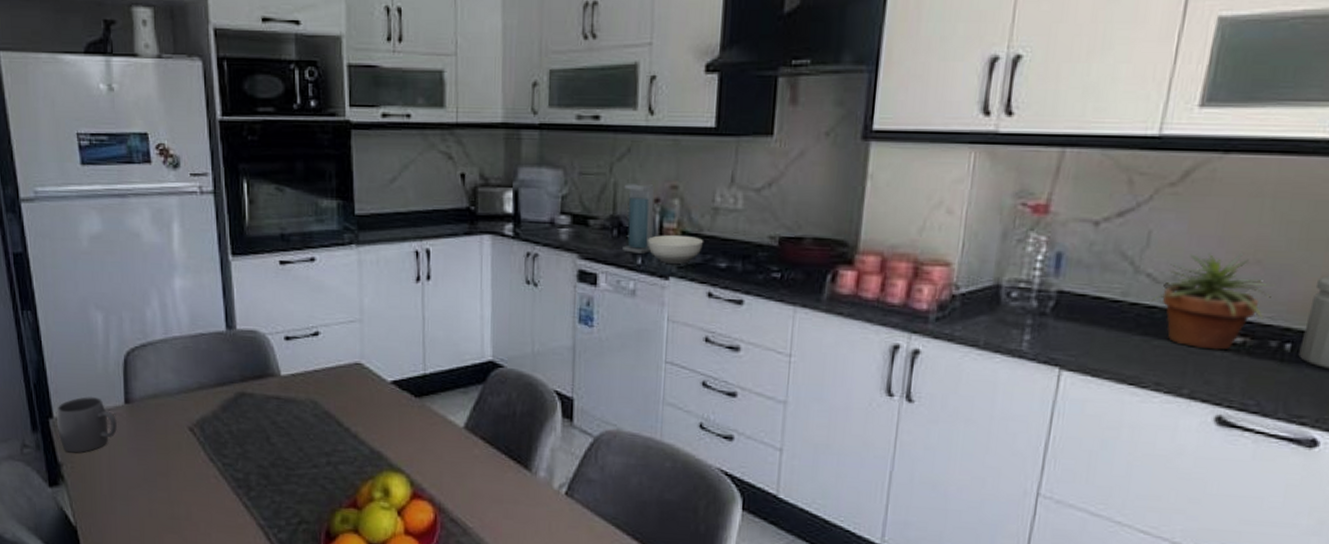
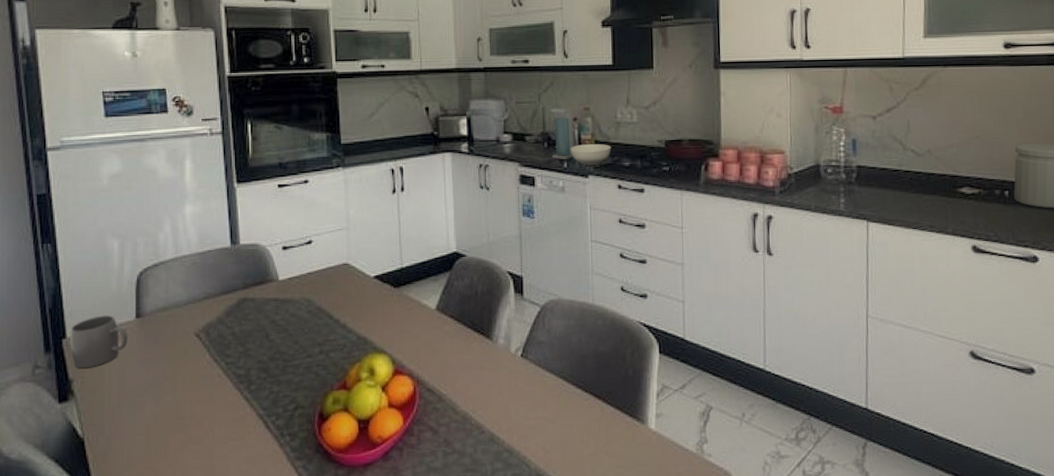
potted plant: present [1151,252,1277,350] -> none [917,131,992,200]

